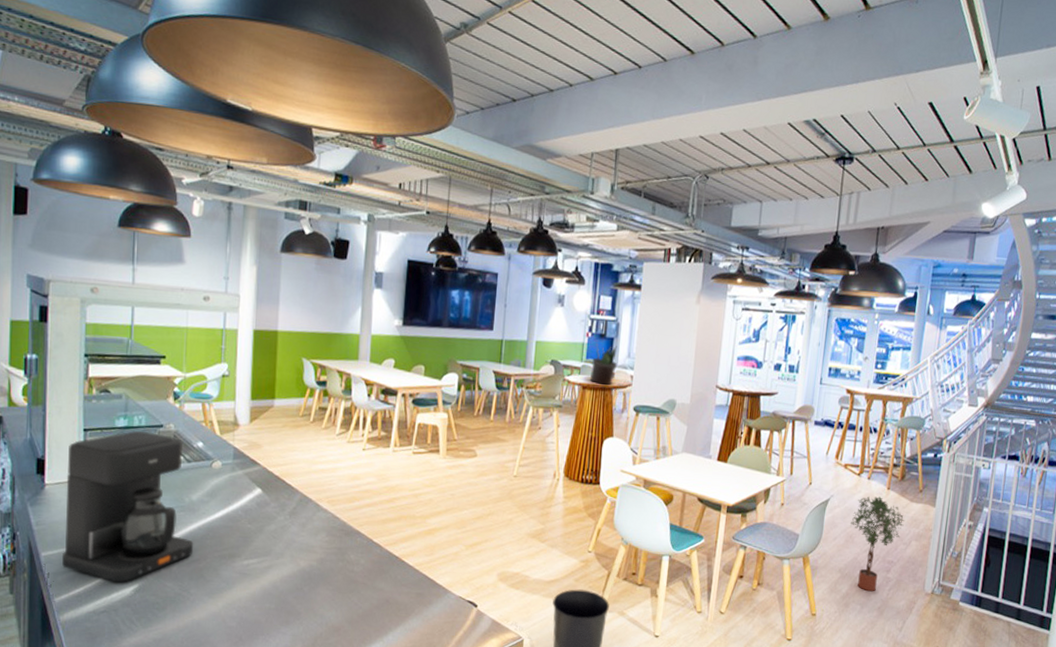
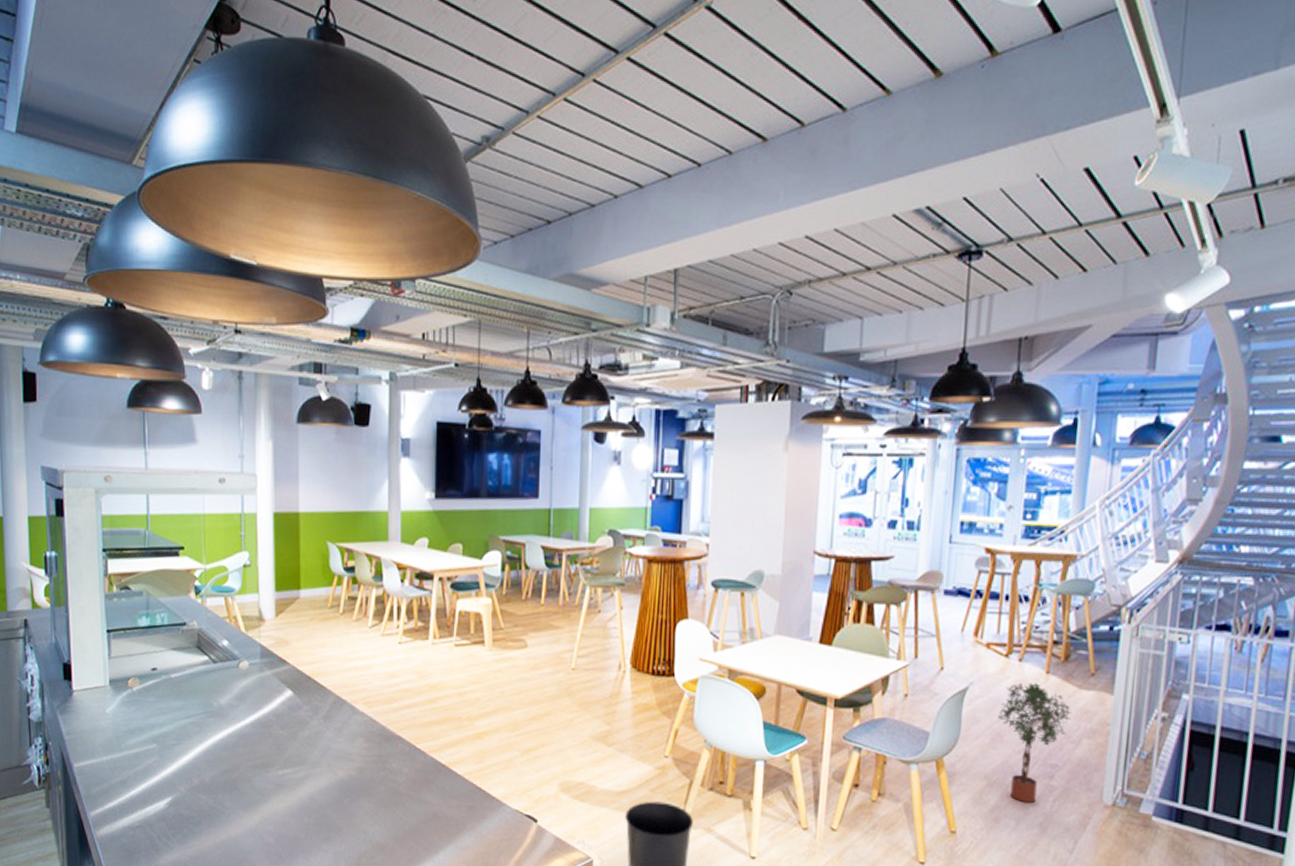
coffee maker: present [61,430,194,583] -> none [93,630,226,795]
planter: present [589,341,618,386] -> none [656,504,690,557]

